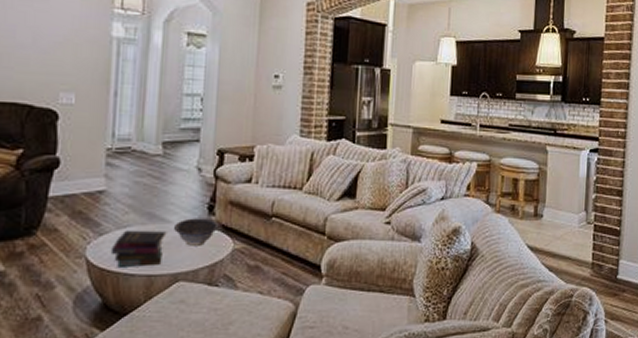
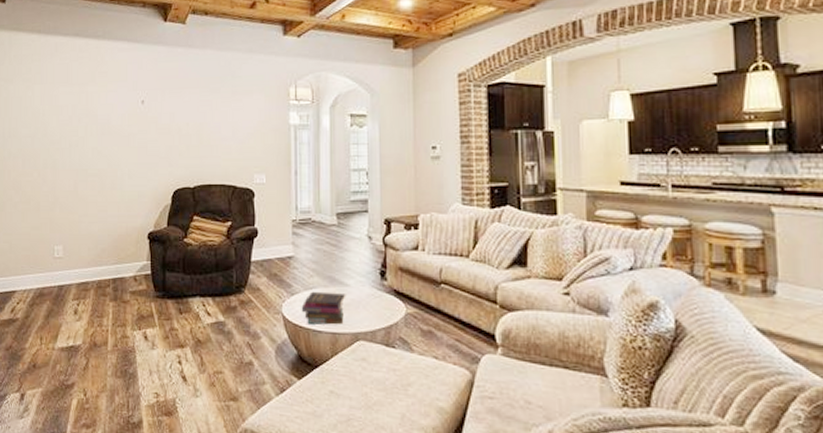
decorative bowl: present [174,218,219,246] -> none [352,282,392,309]

